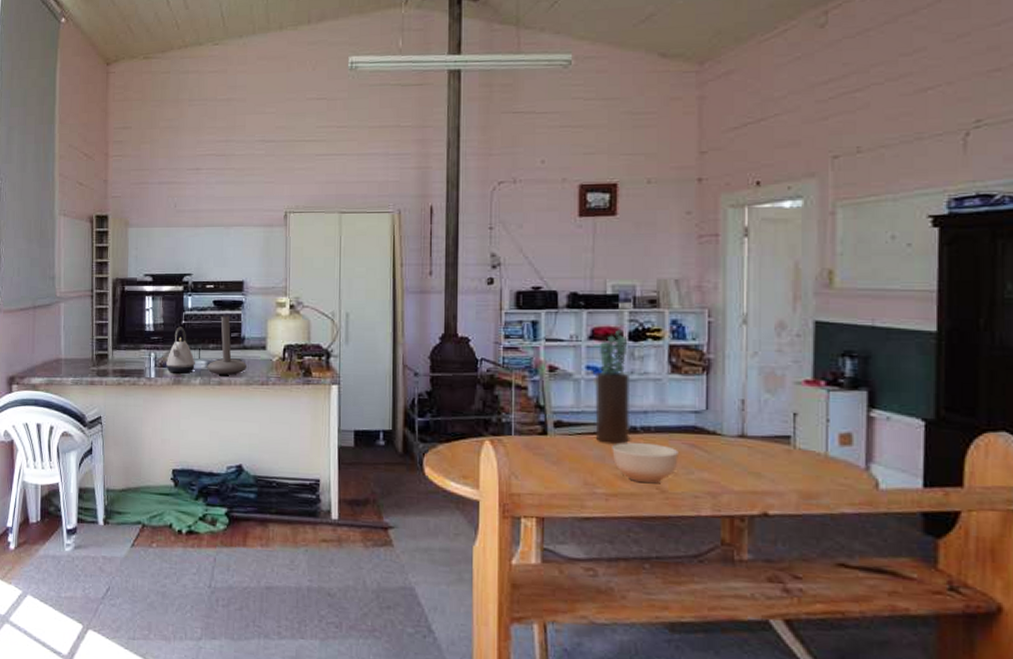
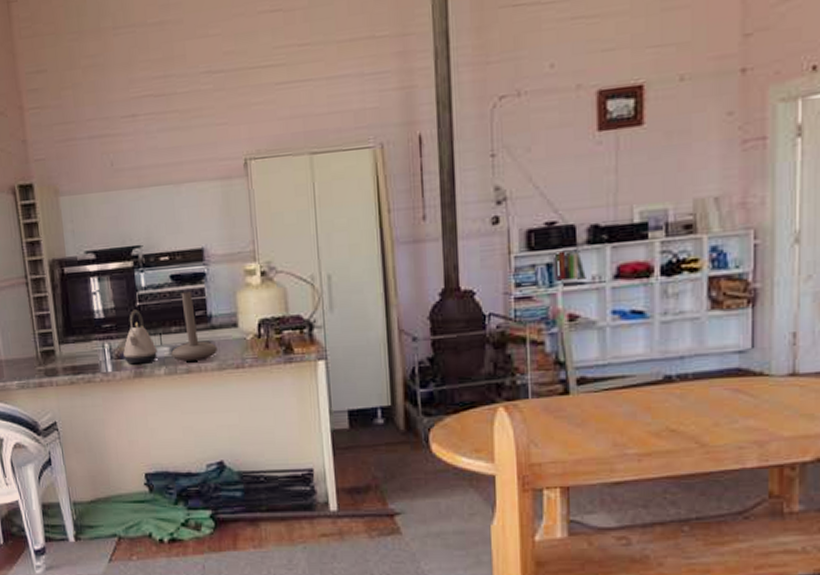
books: none [537,311,565,337] -> present [552,250,586,281]
vase: present [595,324,631,446] -> none [623,257,665,400]
bowl: present [612,442,678,484] -> none [644,393,720,438]

